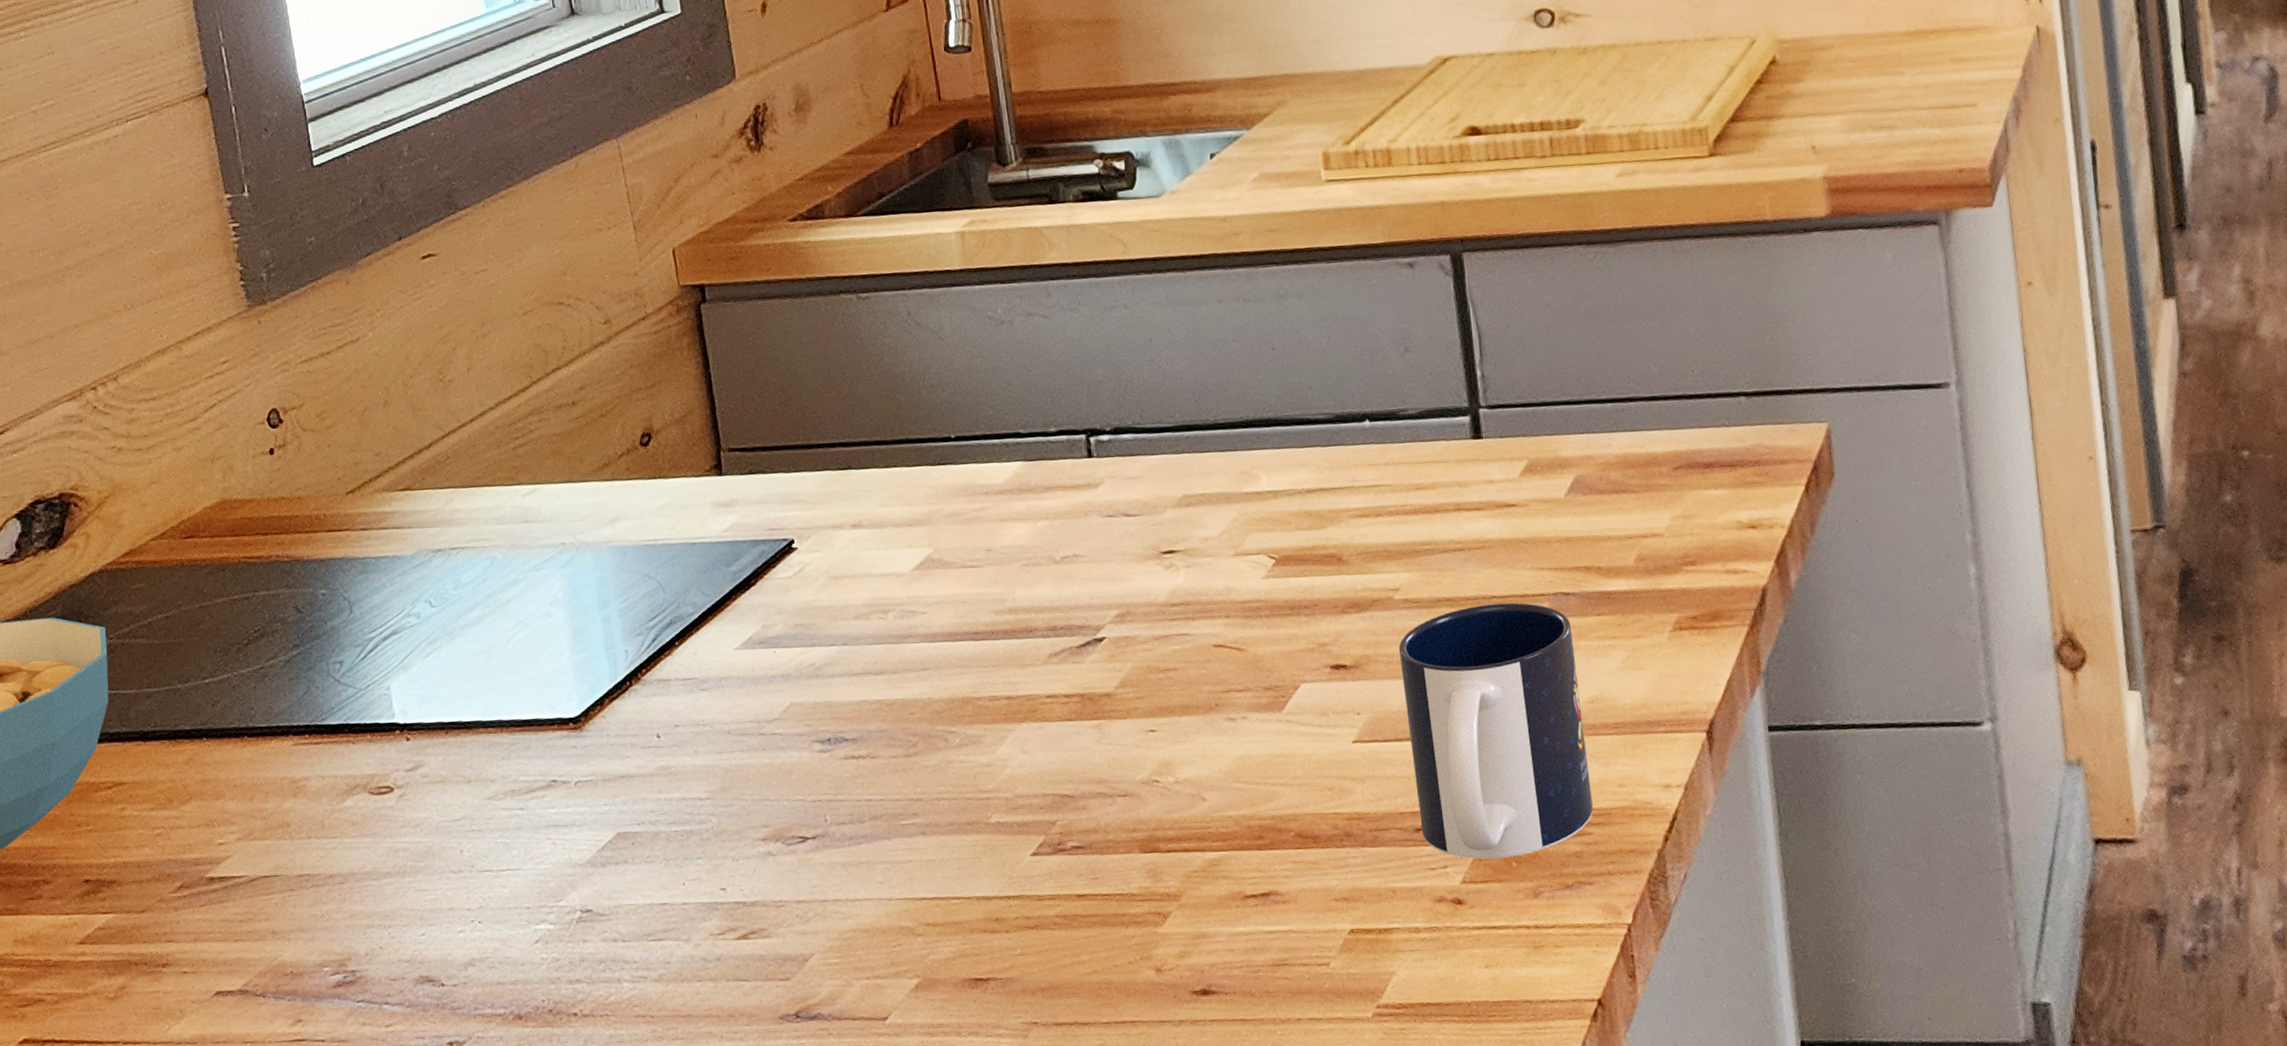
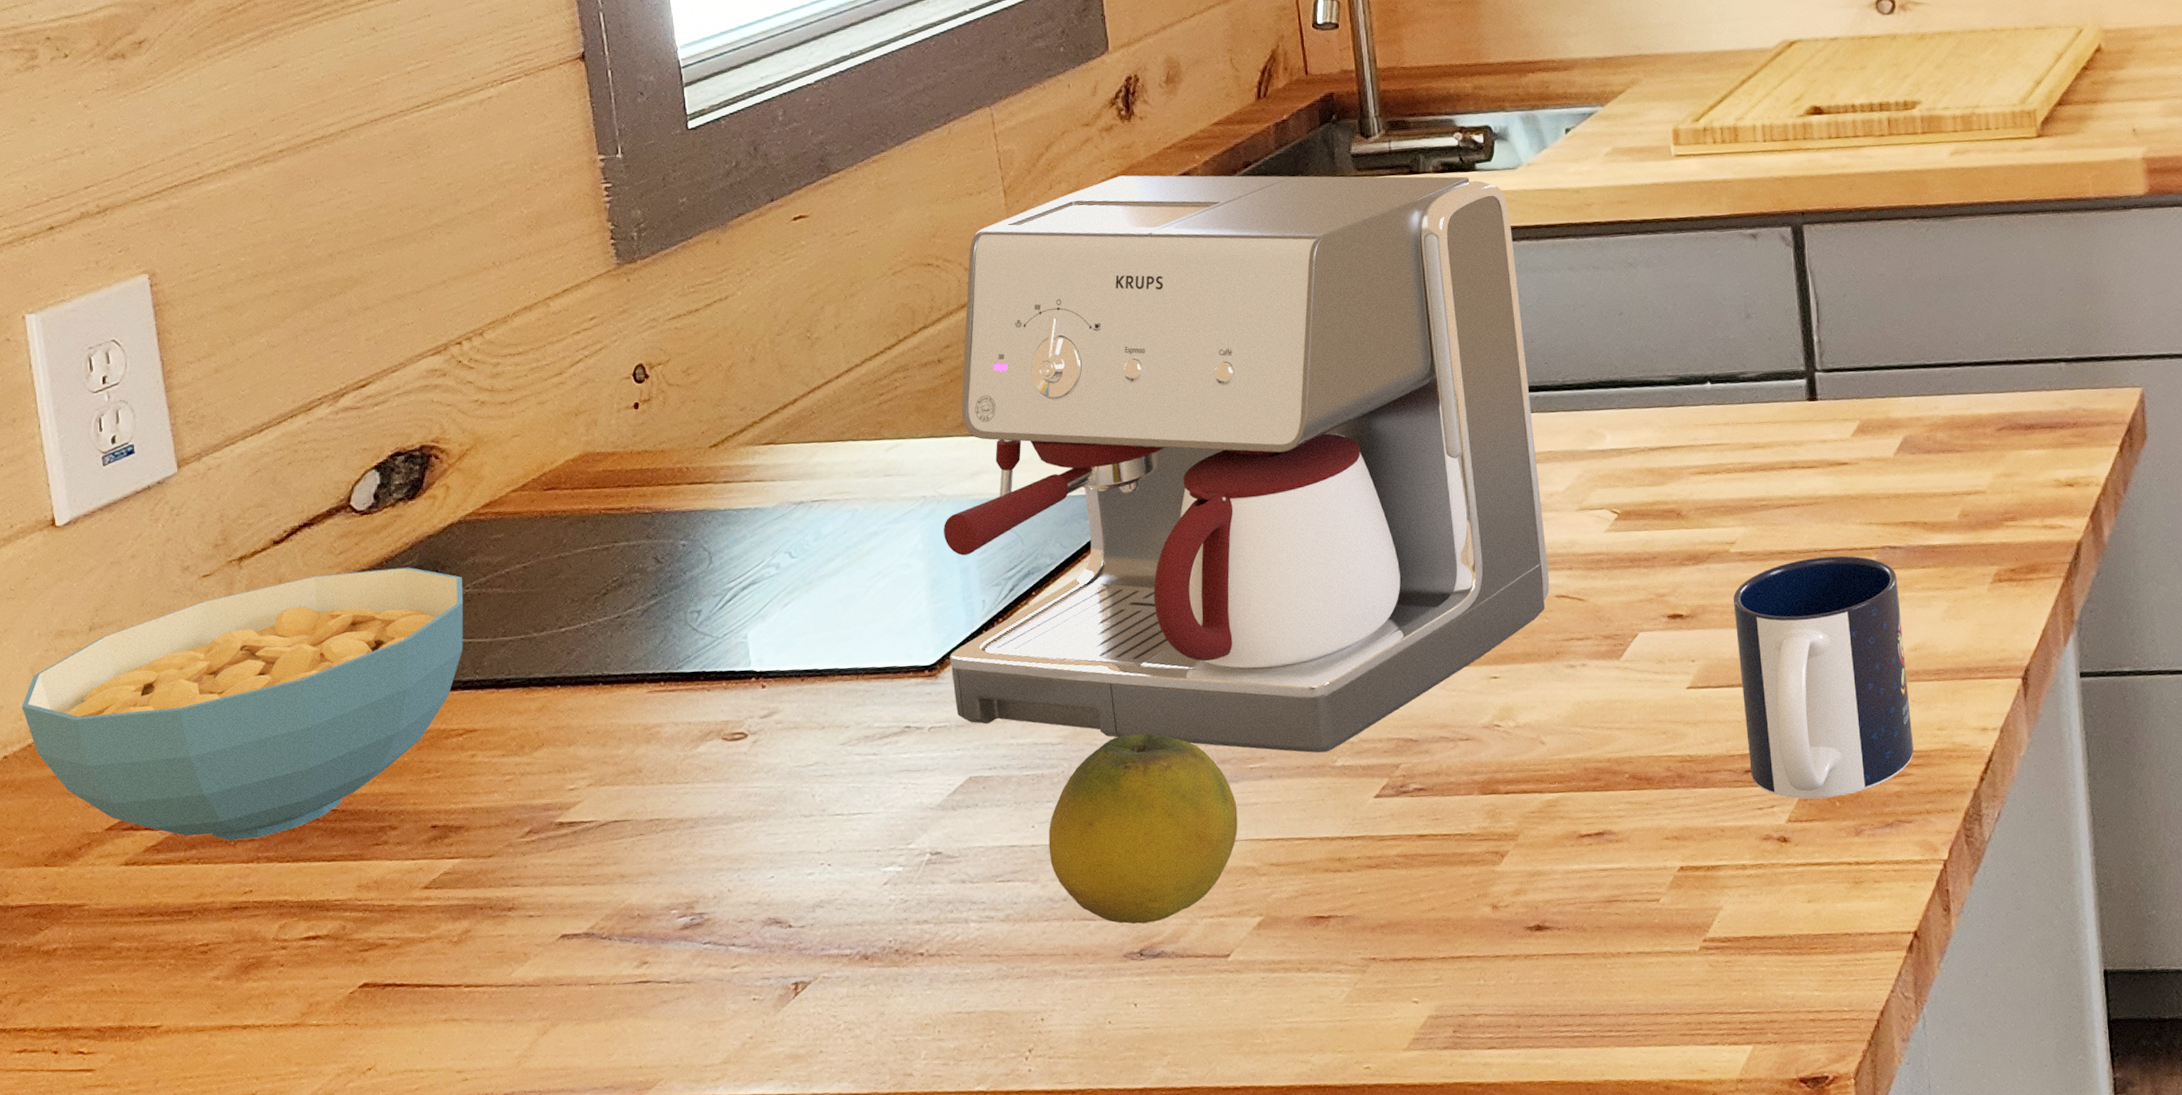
coffee maker: none [583,205,1207,809] -> present [943,175,1550,753]
fruit: none [699,788,892,985] -> present [1048,733,1238,924]

